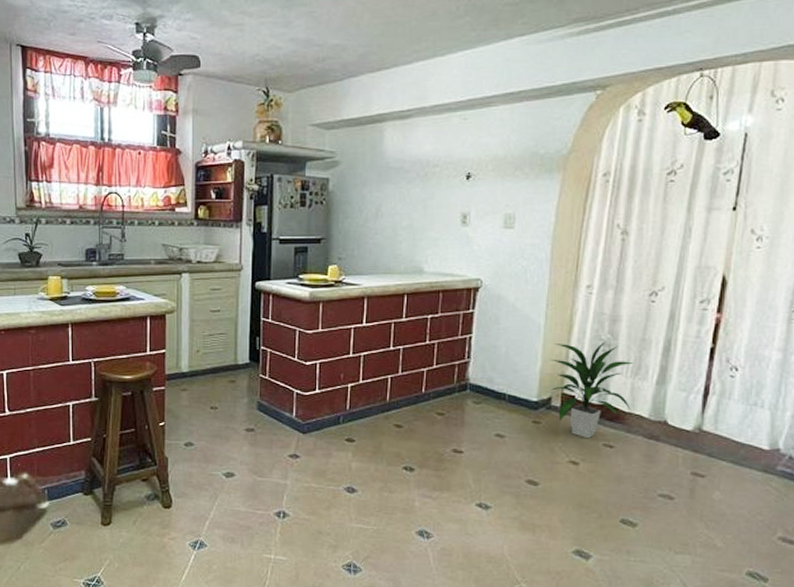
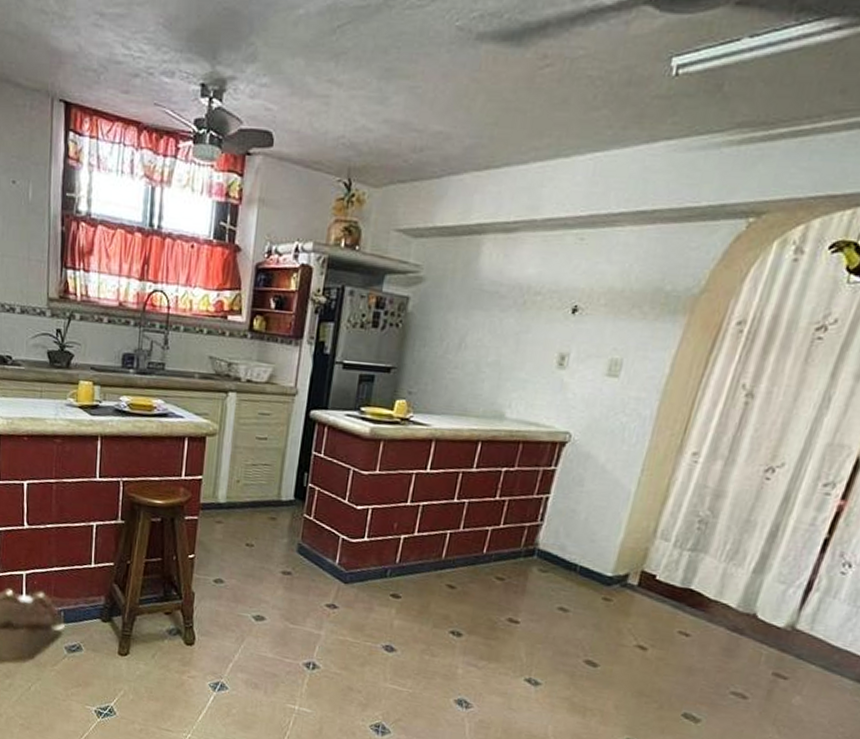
indoor plant: present [550,342,634,439] -> none [631,515,732,624]

